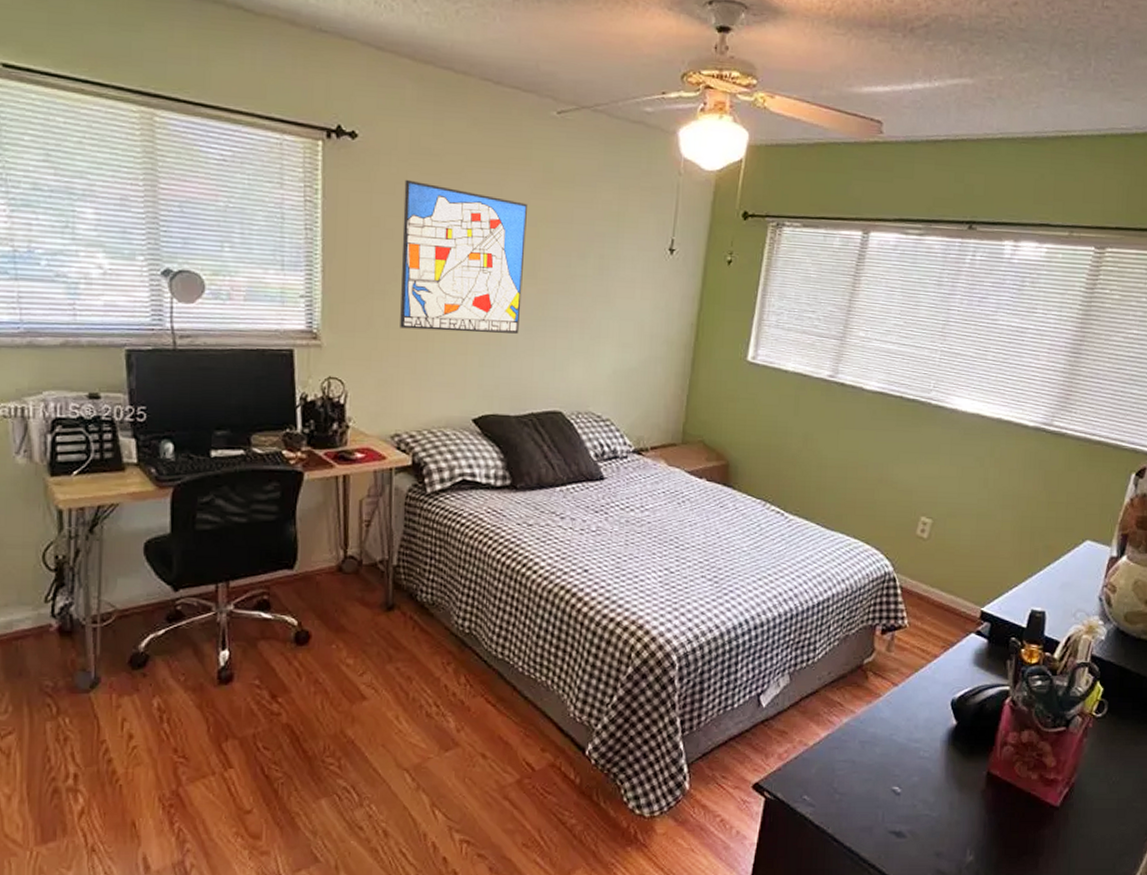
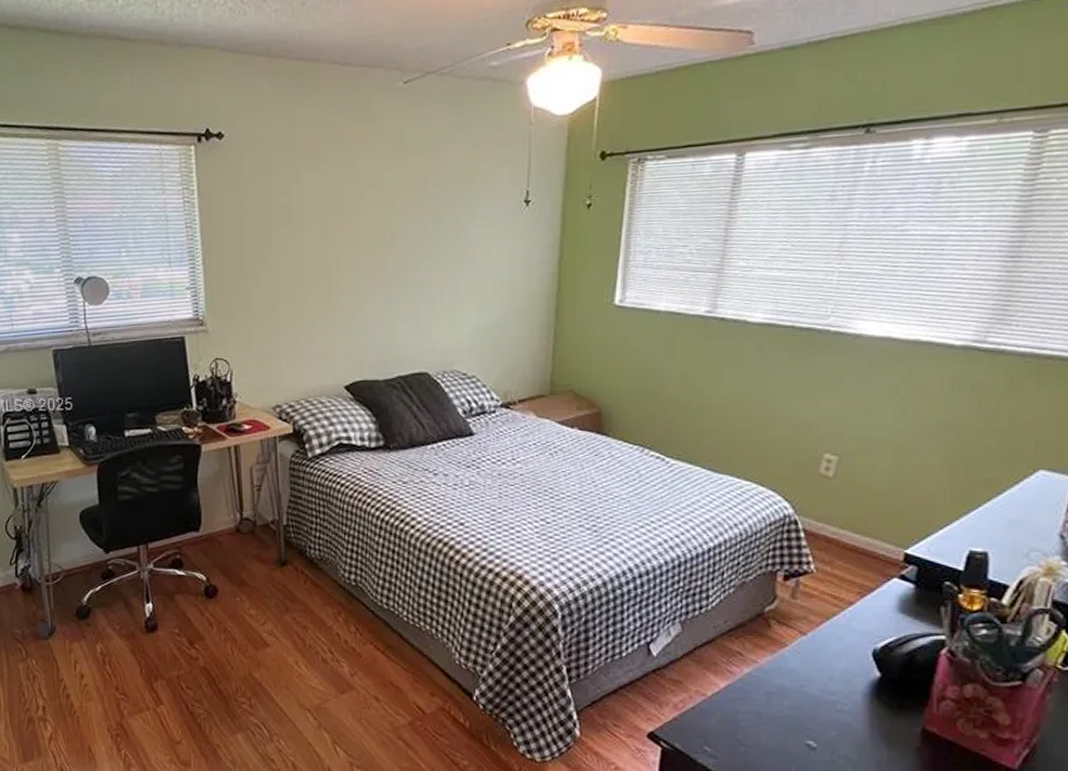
wall art: present [400,179,527,334] -> none [268,169,382,308]

